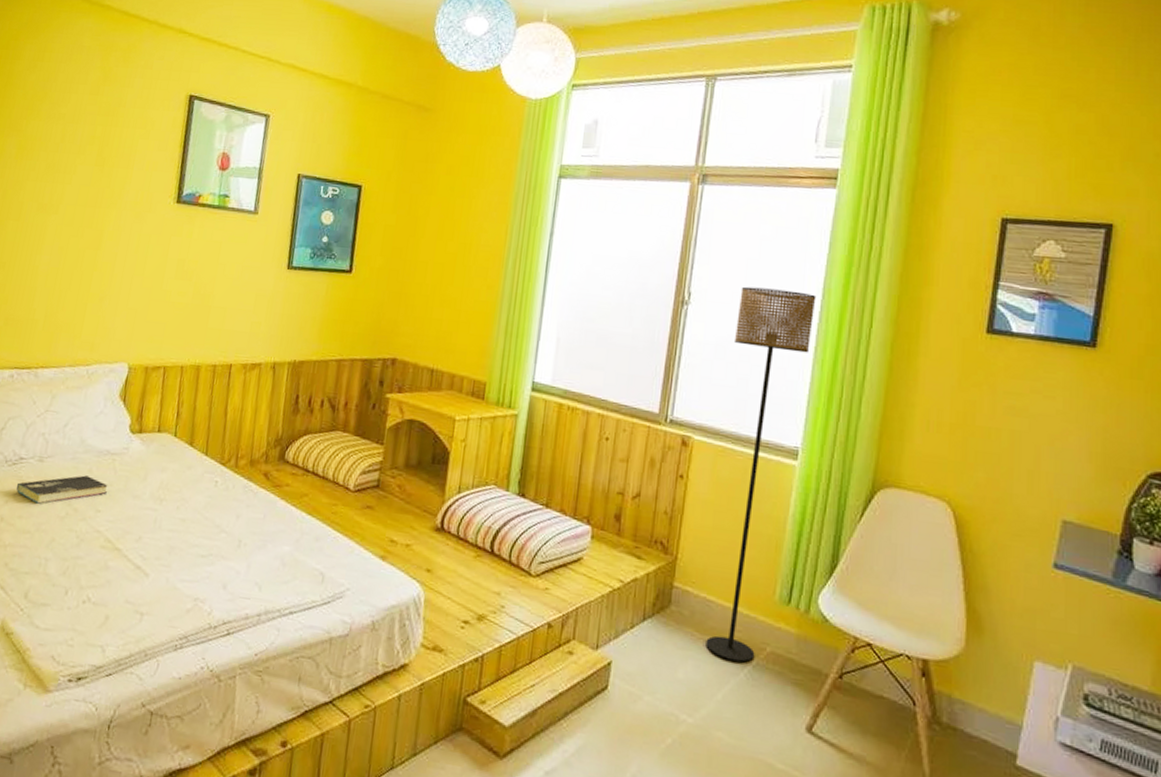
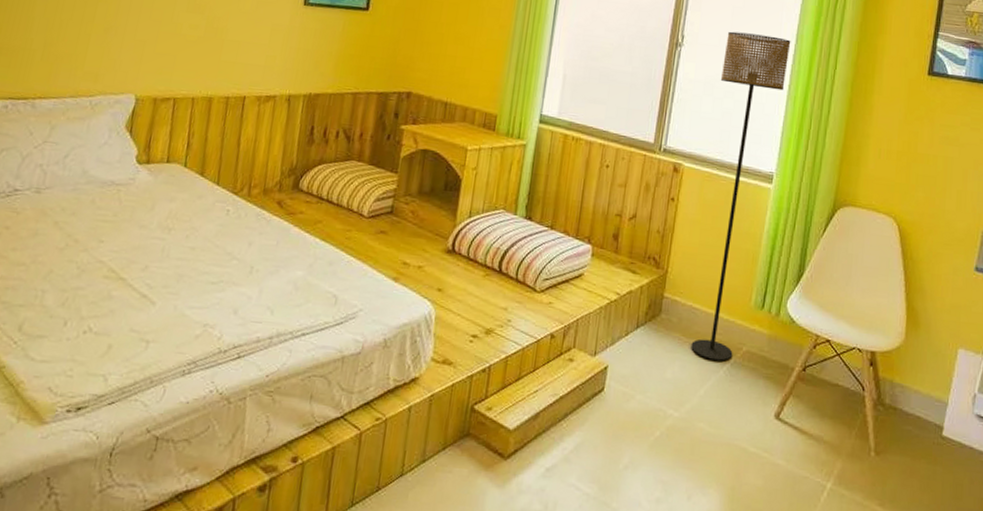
book: present [16,475,108,504] -> none [10,206,112,236]

